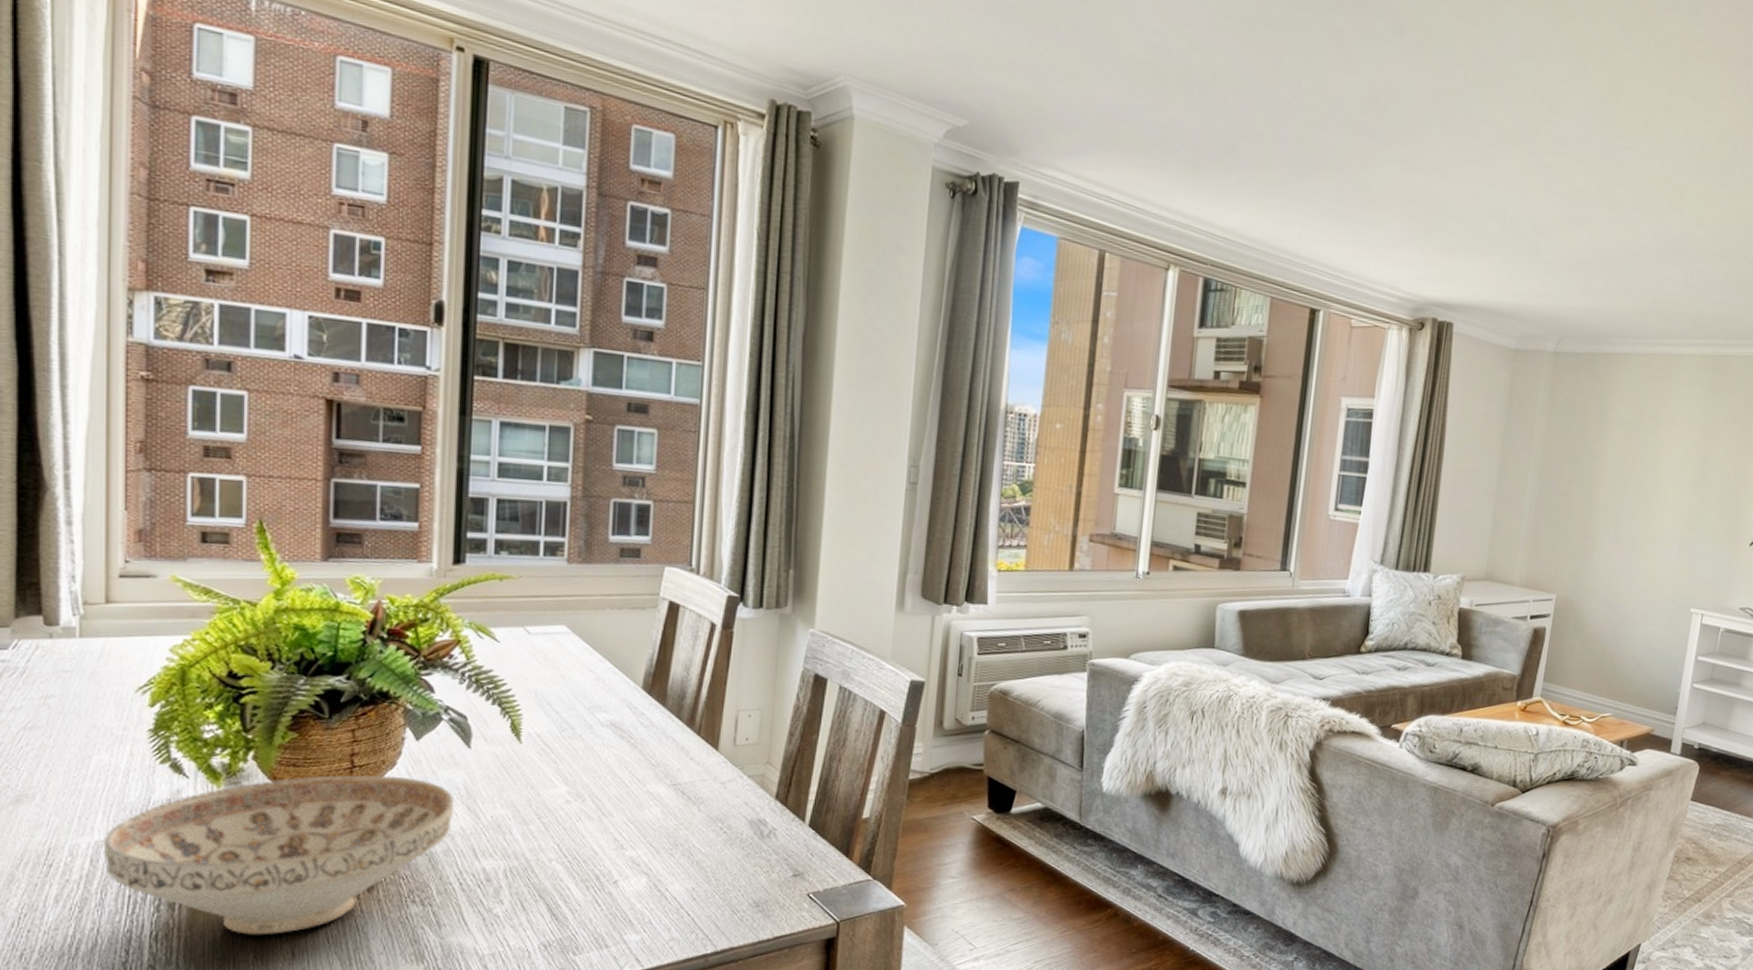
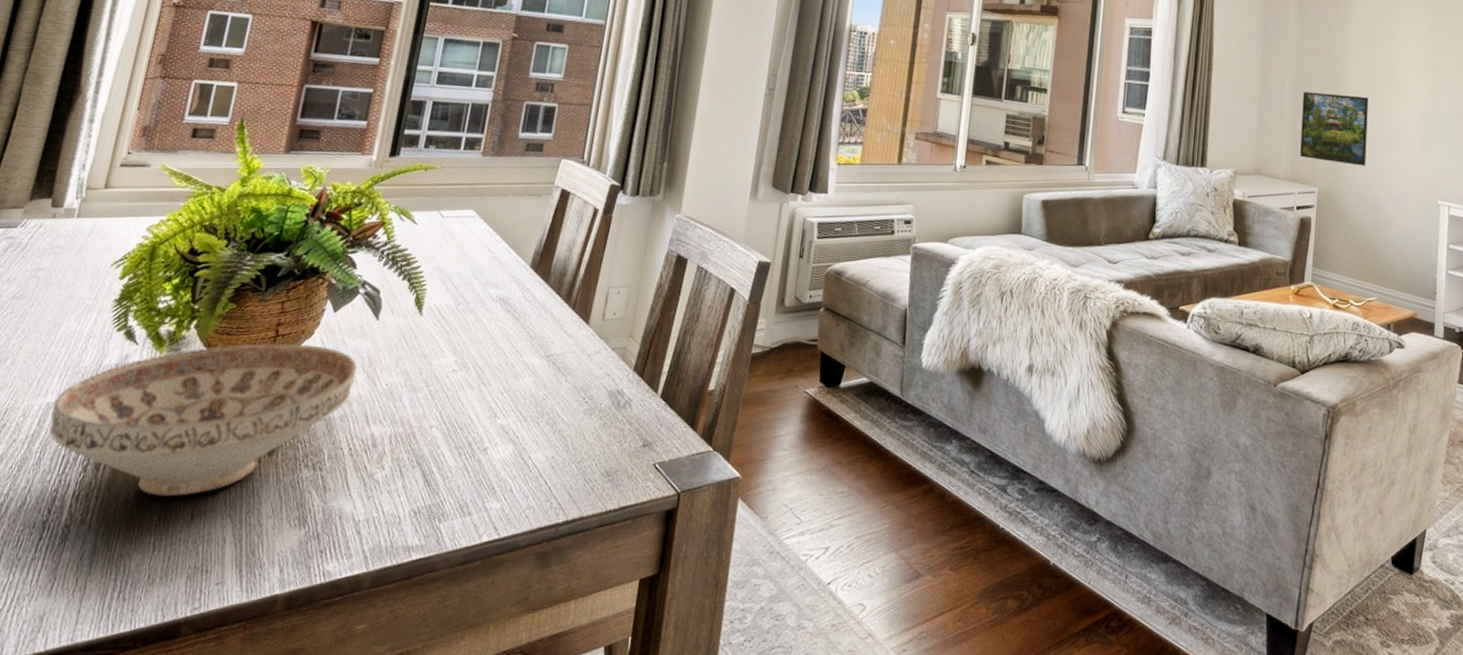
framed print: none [1539,484,1623,571] -> present [1300,91,1368,166]

